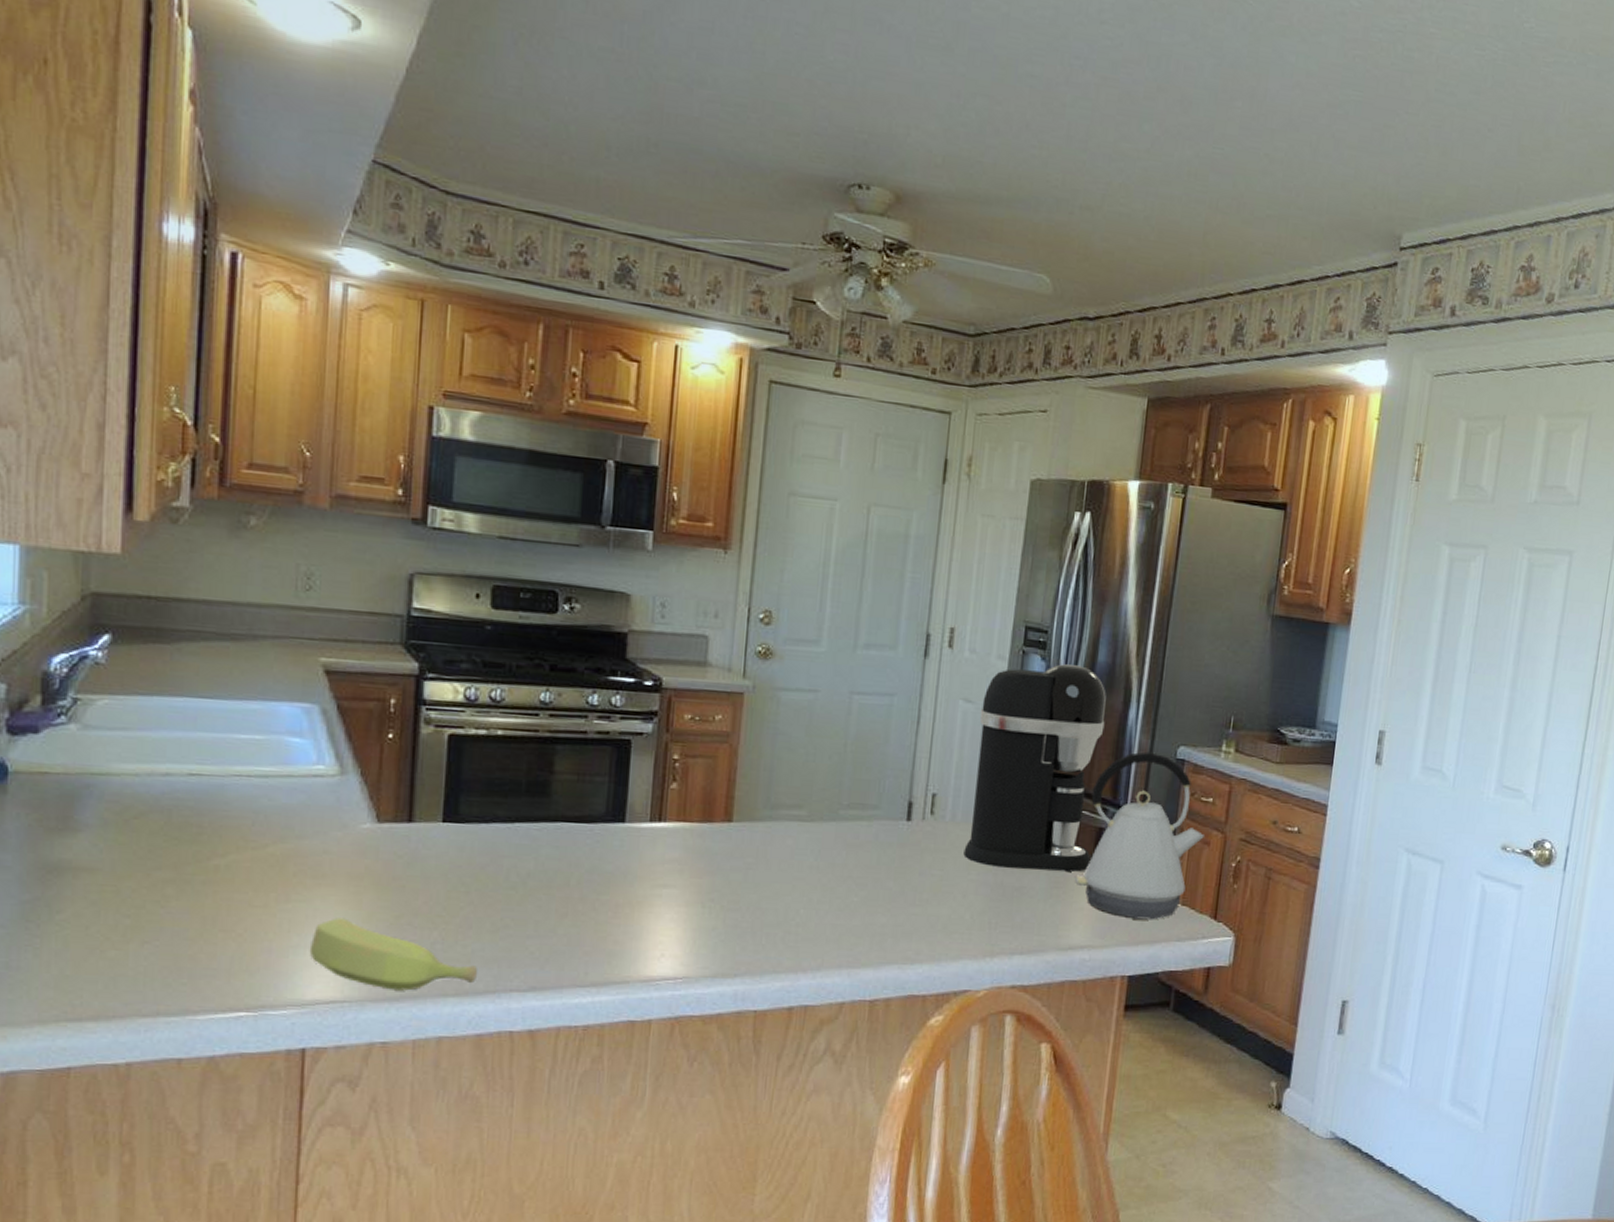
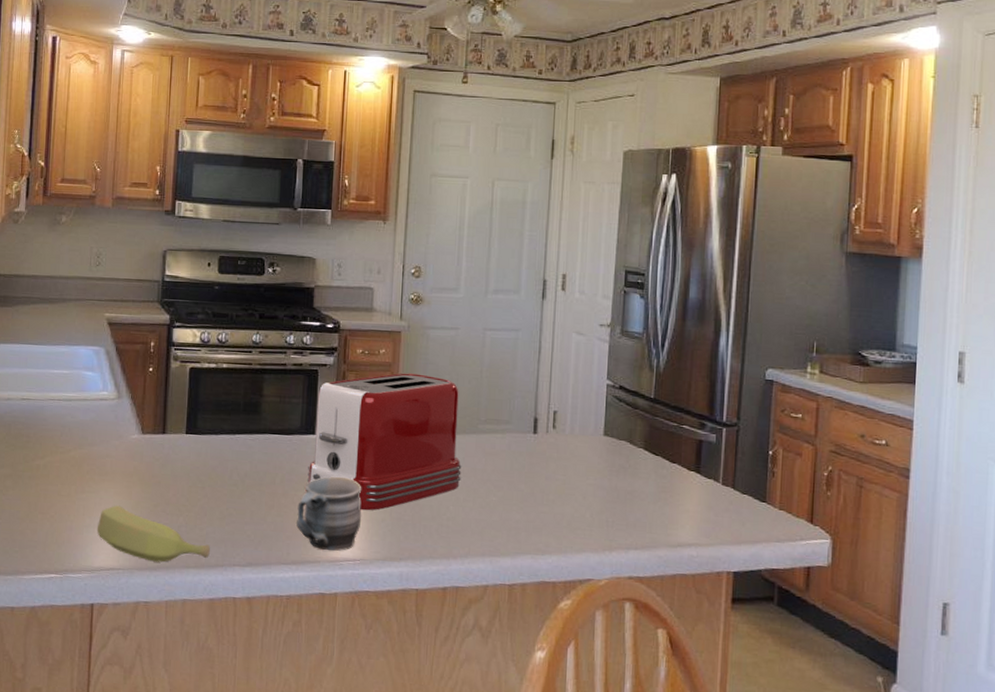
mug: none [598,875,687,969] -> present [296,476,362,552]
toaster: none [614,745,817,918] -> present [307,373,462,511]
coffee maker: present [963,664,1107,872] -> none [582,301,699,478]
kettle: present [1075,751,1206,920] -> none [680,374,797,523]

